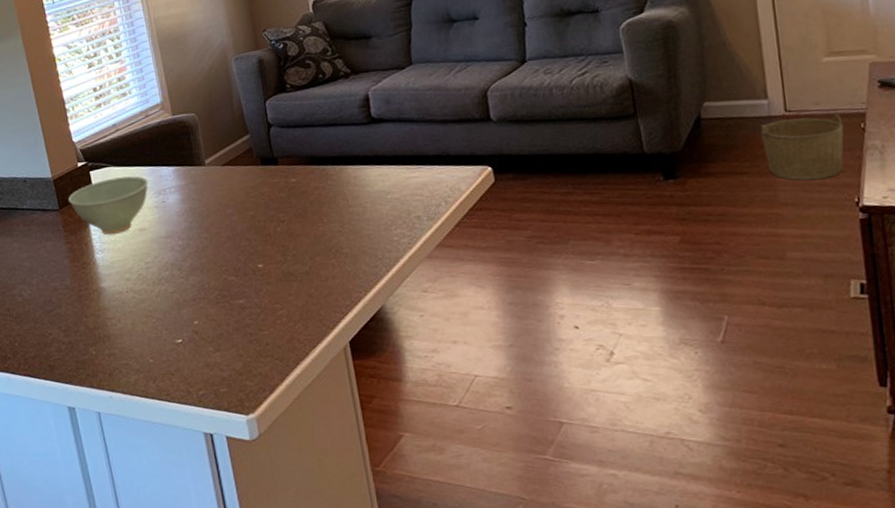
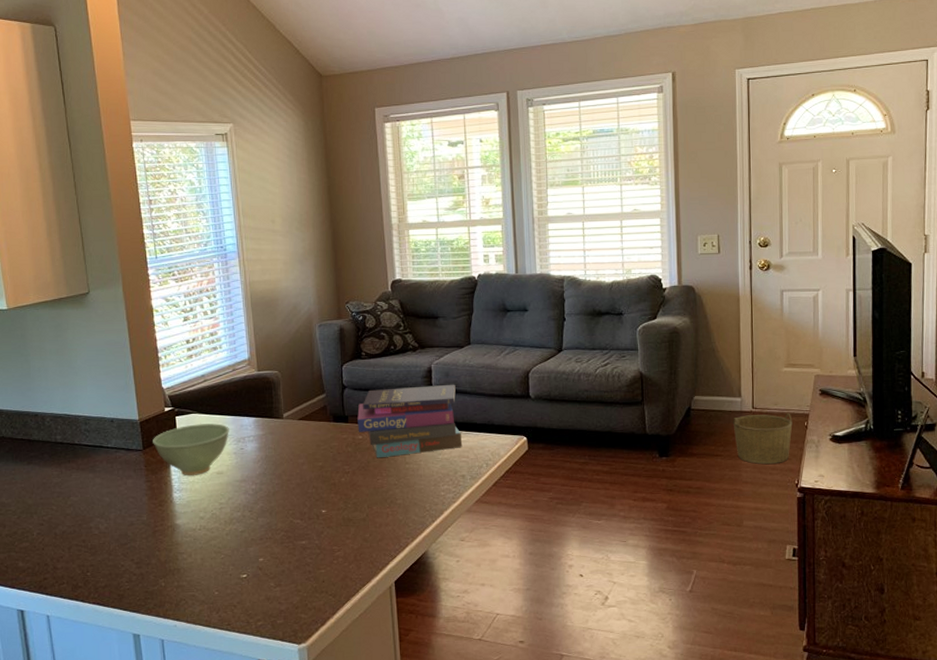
books: none [288,112,415,203] -> present [357,384,463,458]

